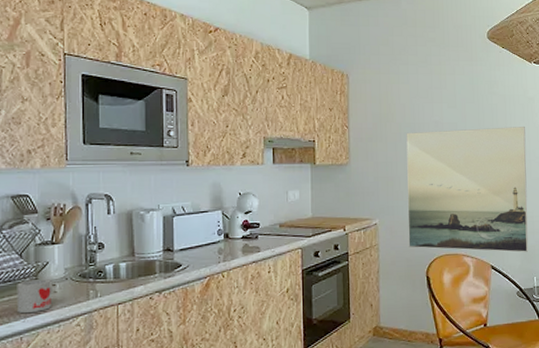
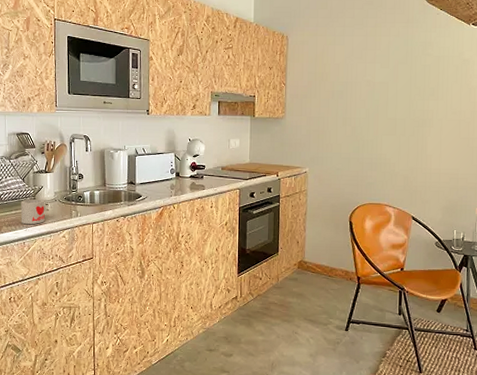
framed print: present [406,127,529,252] -> none [335,87,457,206]

